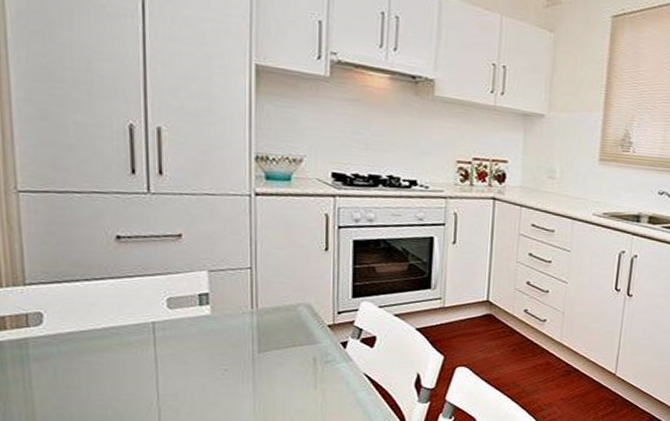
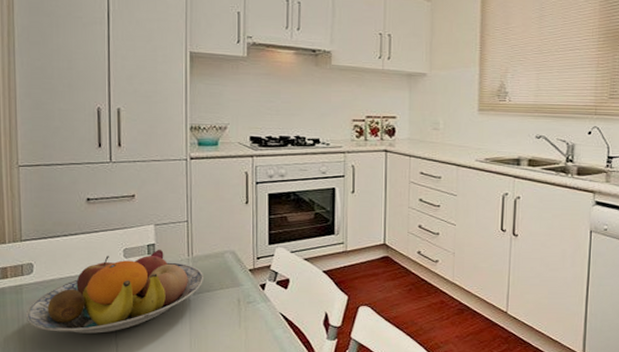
fruit bowl: none [33,300,271,396] -> present [25,250,203,333]

